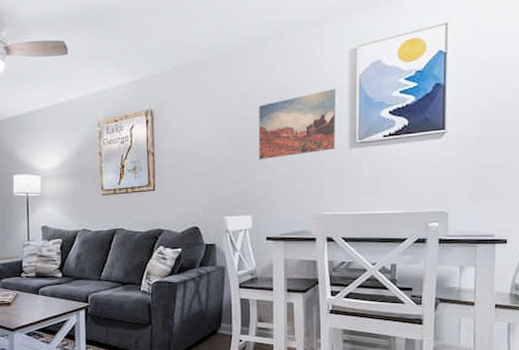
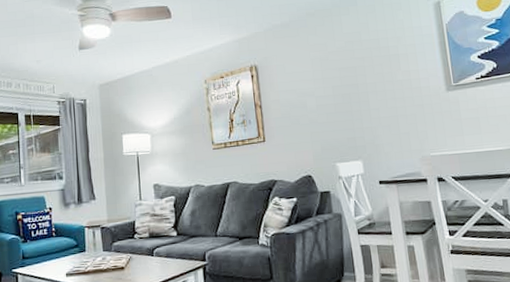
wall art: present [258,89,335,160] -> none [357,38,433,107]

